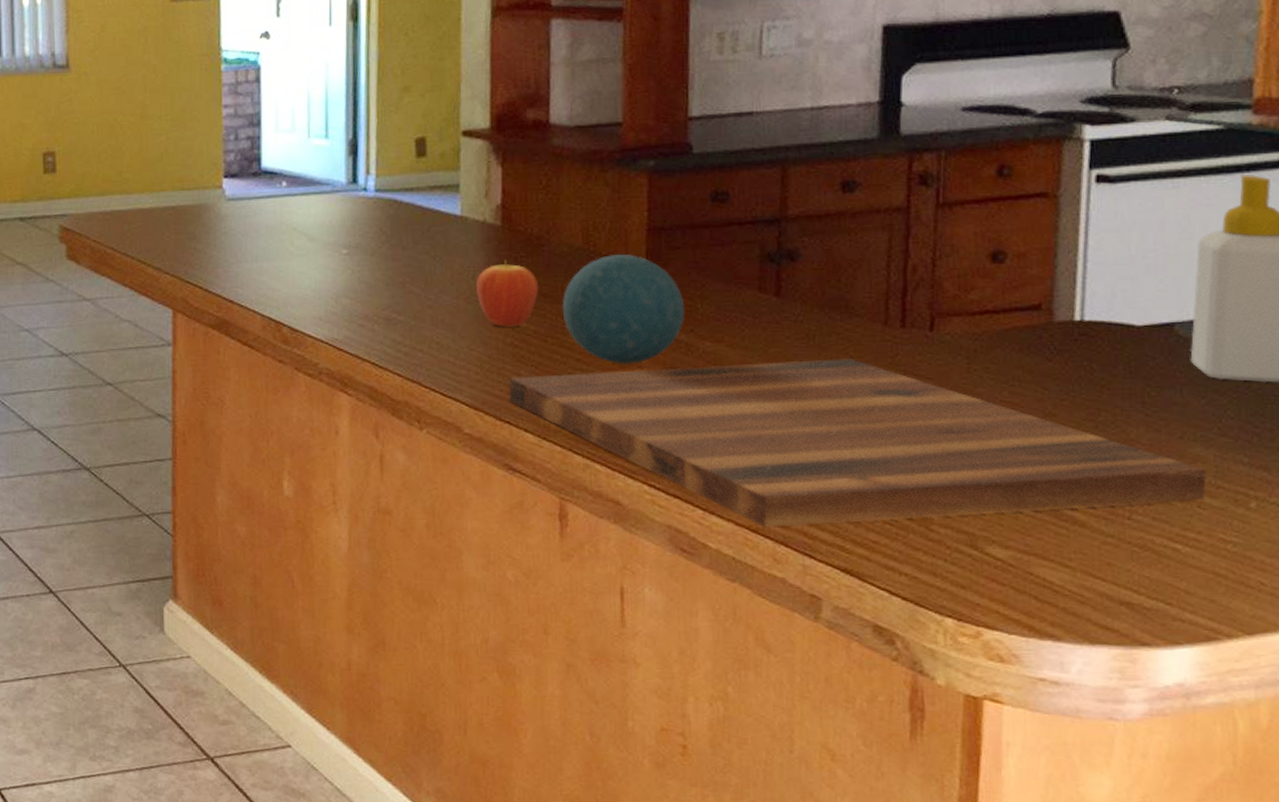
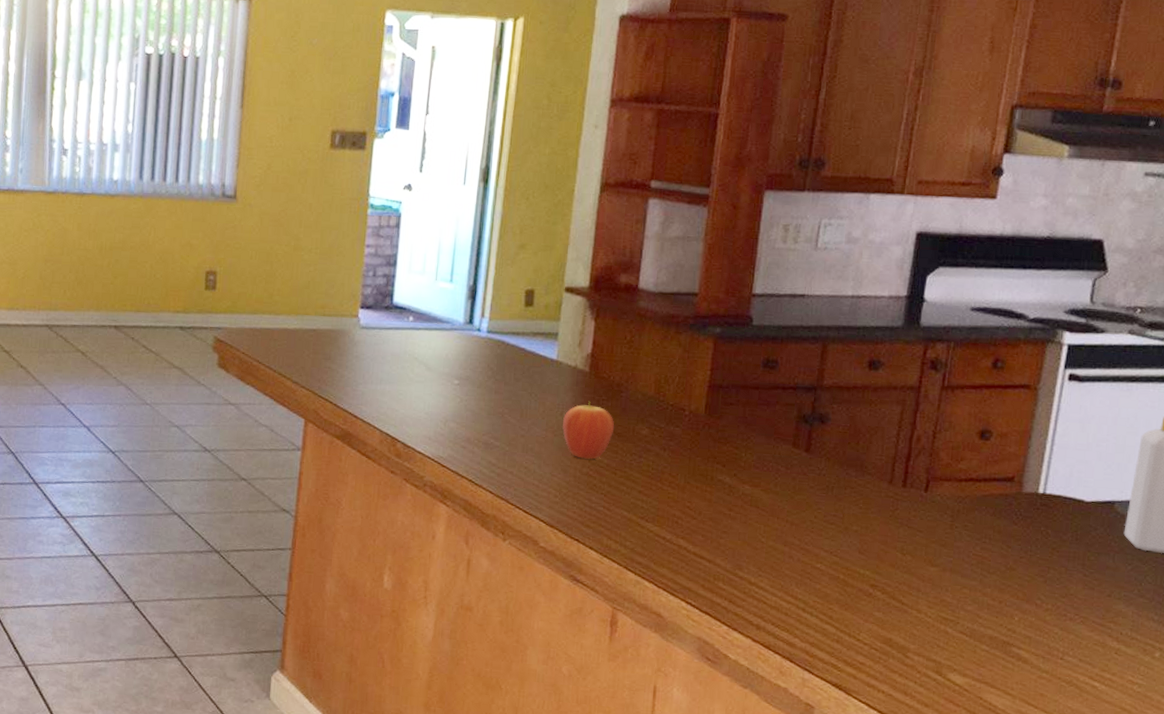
cutting board: present [509,359,1208,527] -> none [579,501,1126,648]
decorative orb: present [562,255,685,365] -> none [632,405,732,500]

